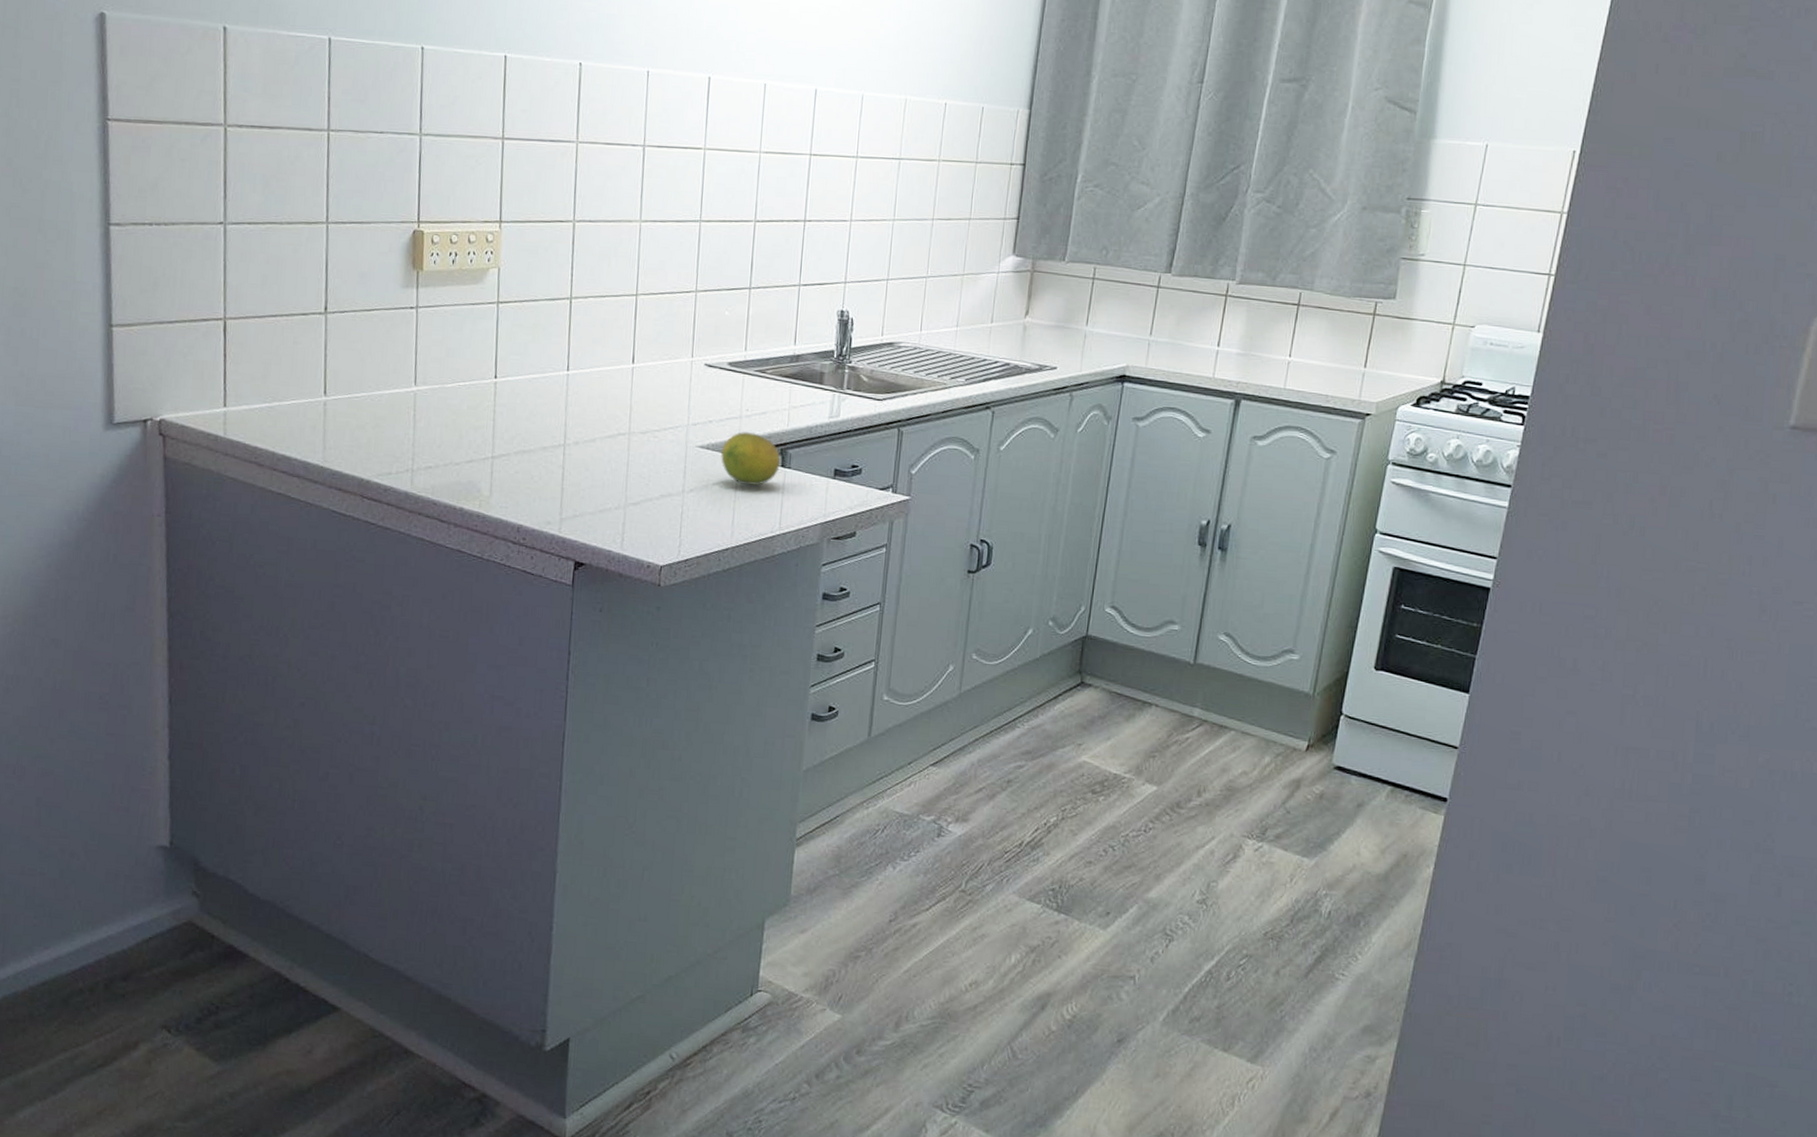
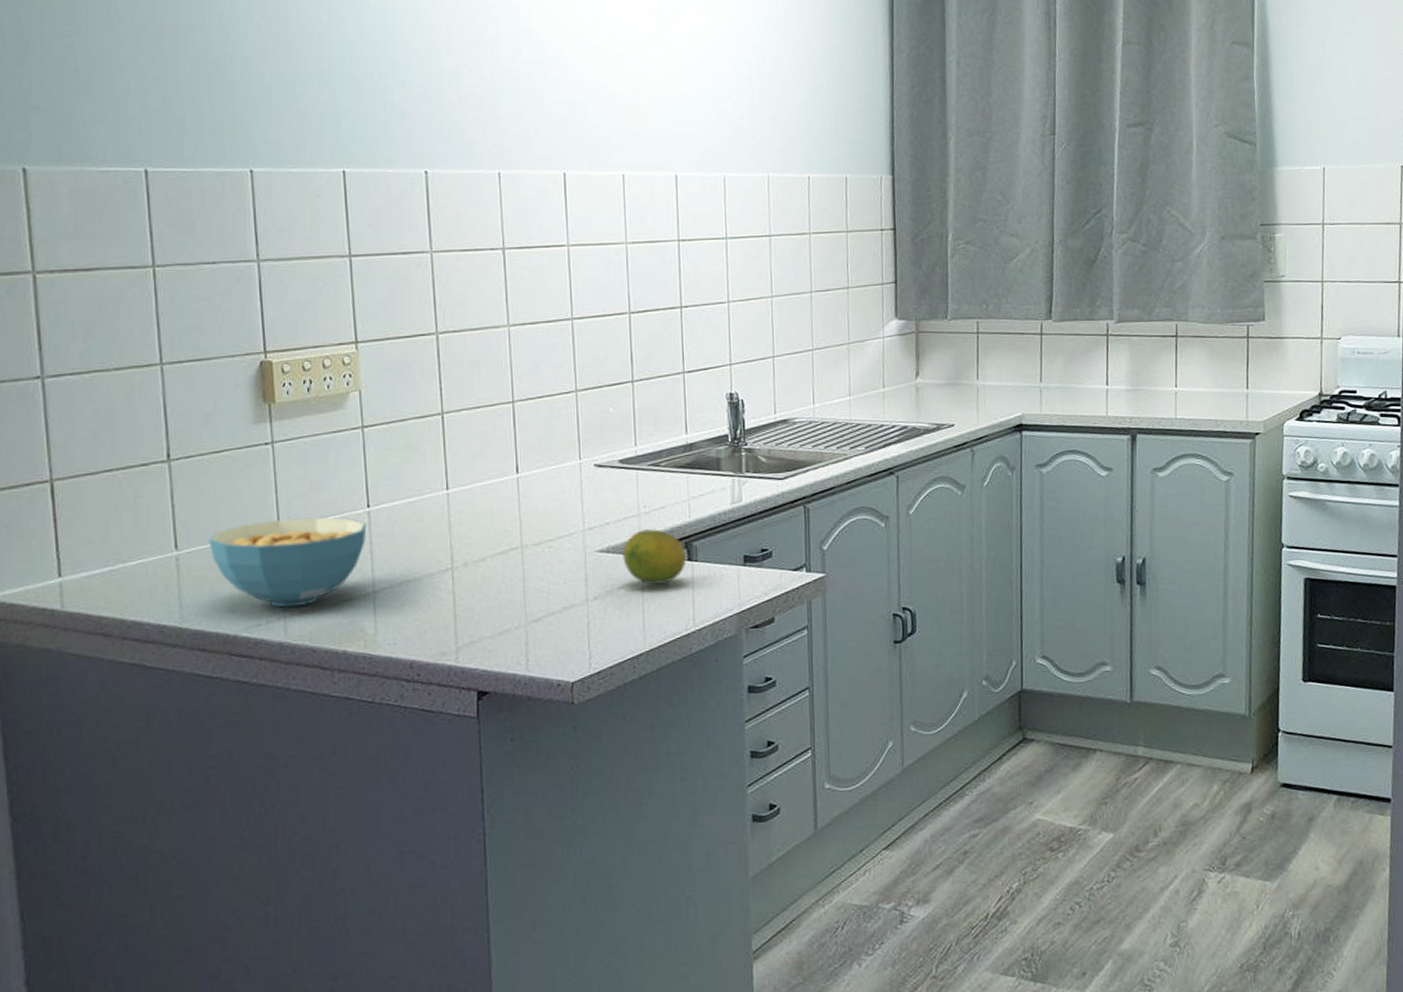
cereal bowl: none [353,379,492,462] -> present [209,517,367,608]

